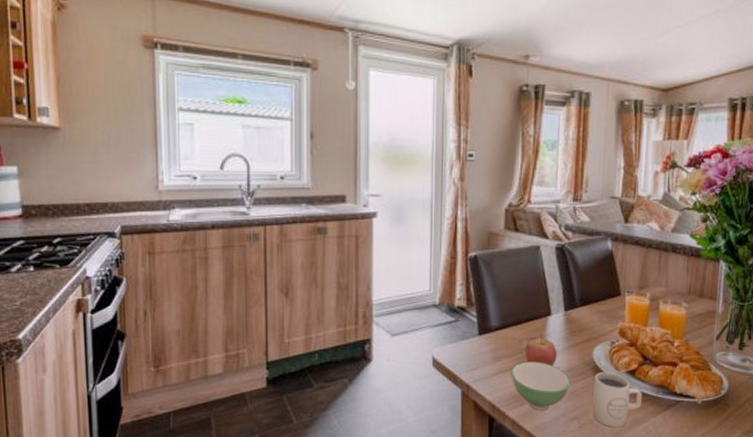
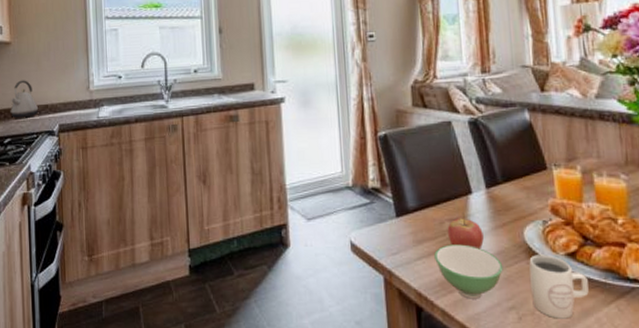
kettle: none [60,173,96,216] -> present [10,80,39,119]

